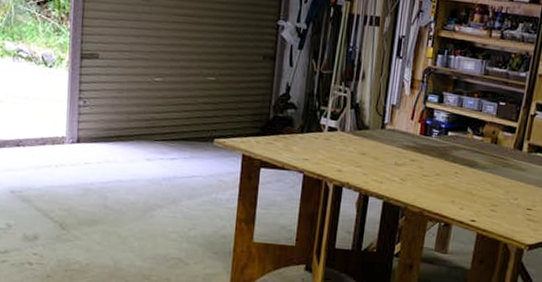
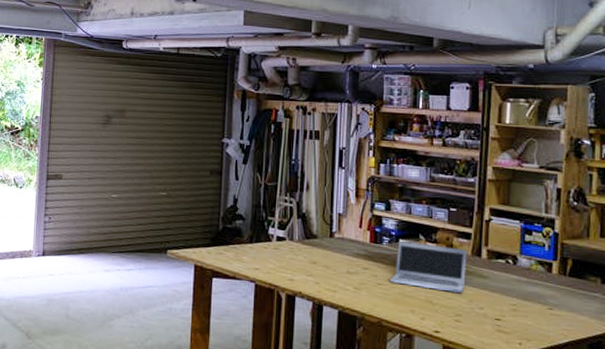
laptop: none [435,134,510,184] -> present [390,241,467,293]

